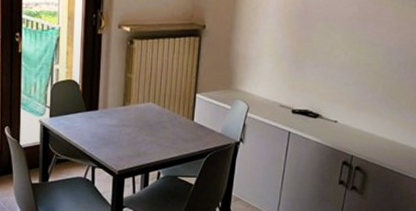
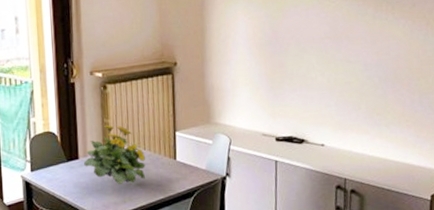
flowering plant: none [103,79,164,139] -> present [84,125,145,184]

